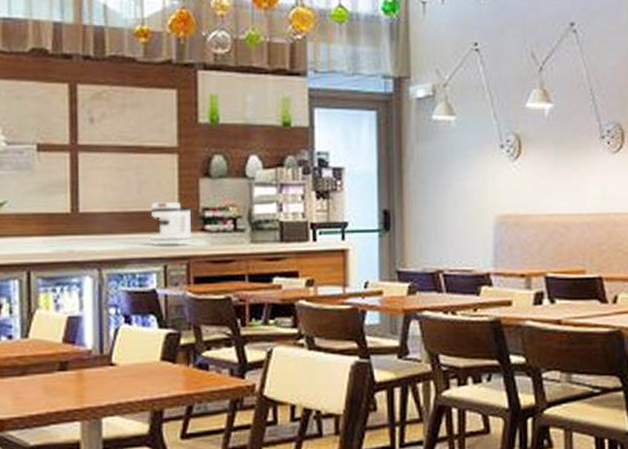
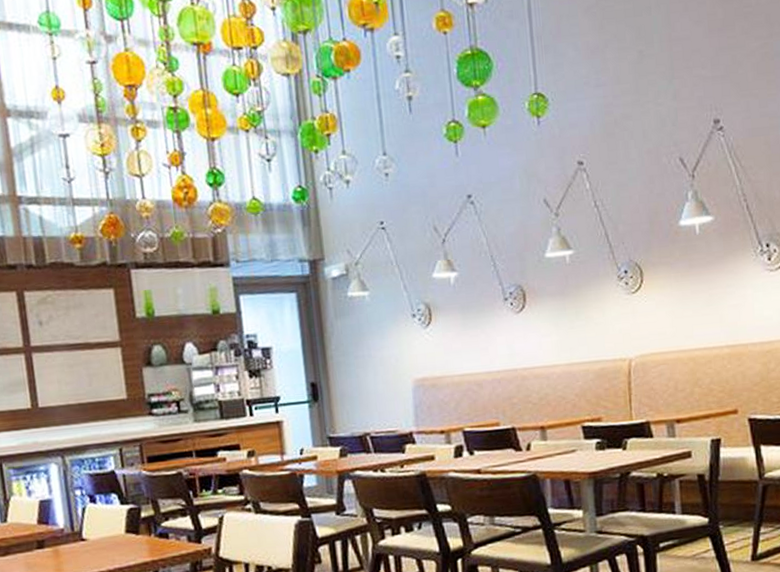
coffee maker: present [151,202,192,245] -> none [102,391,142,431]

